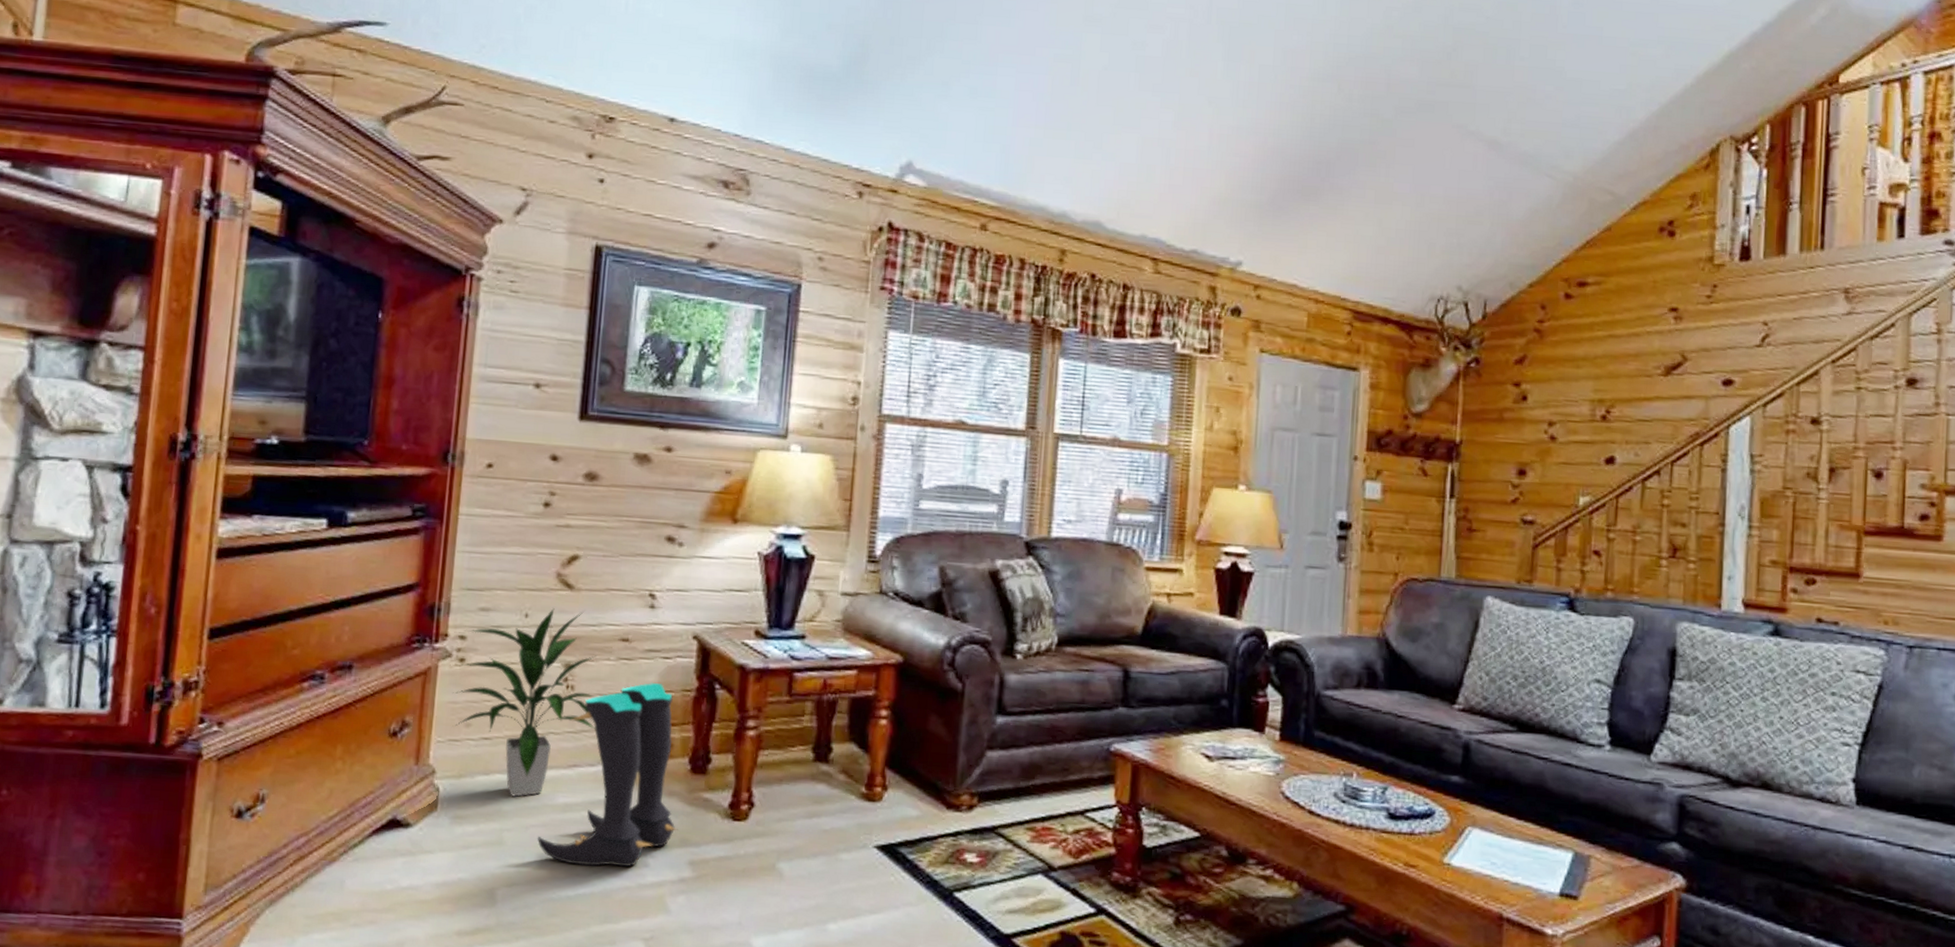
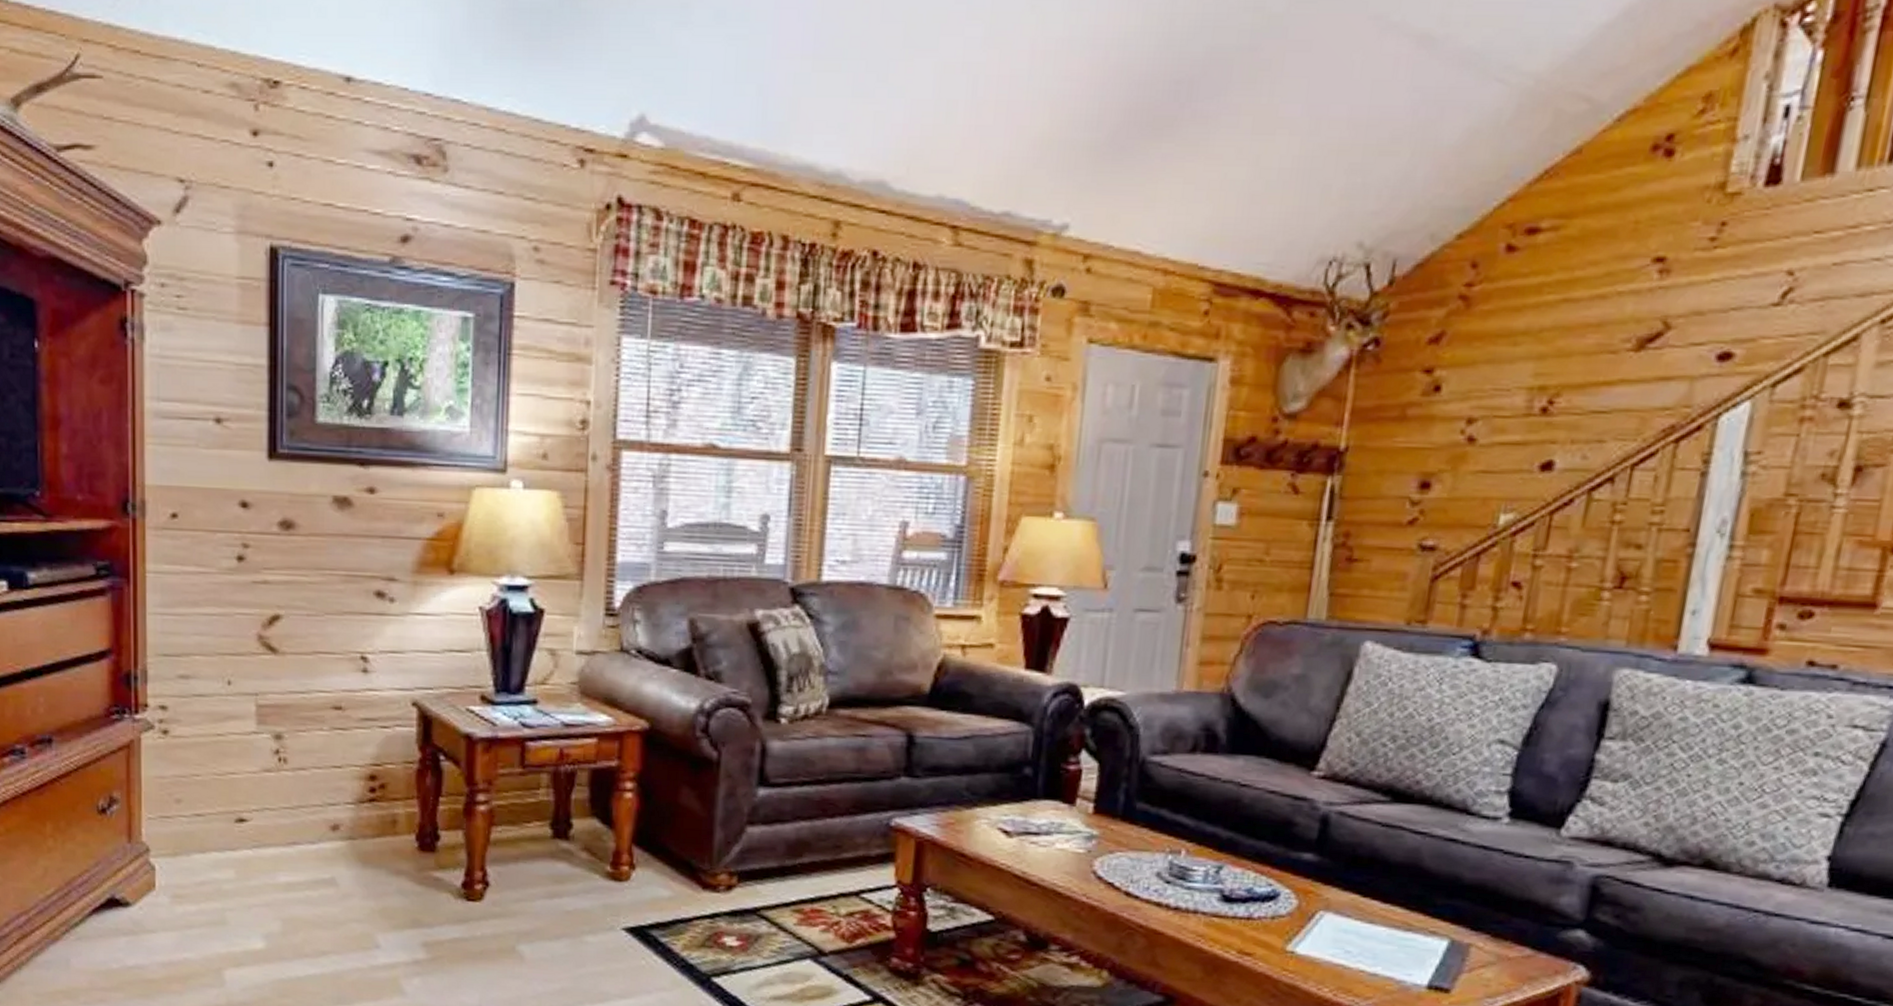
indoor plant: present [453,607,596,797] -> none [159,673,312,876]
boots: present [538,682,678,867] -> none [262,753,409,948]

